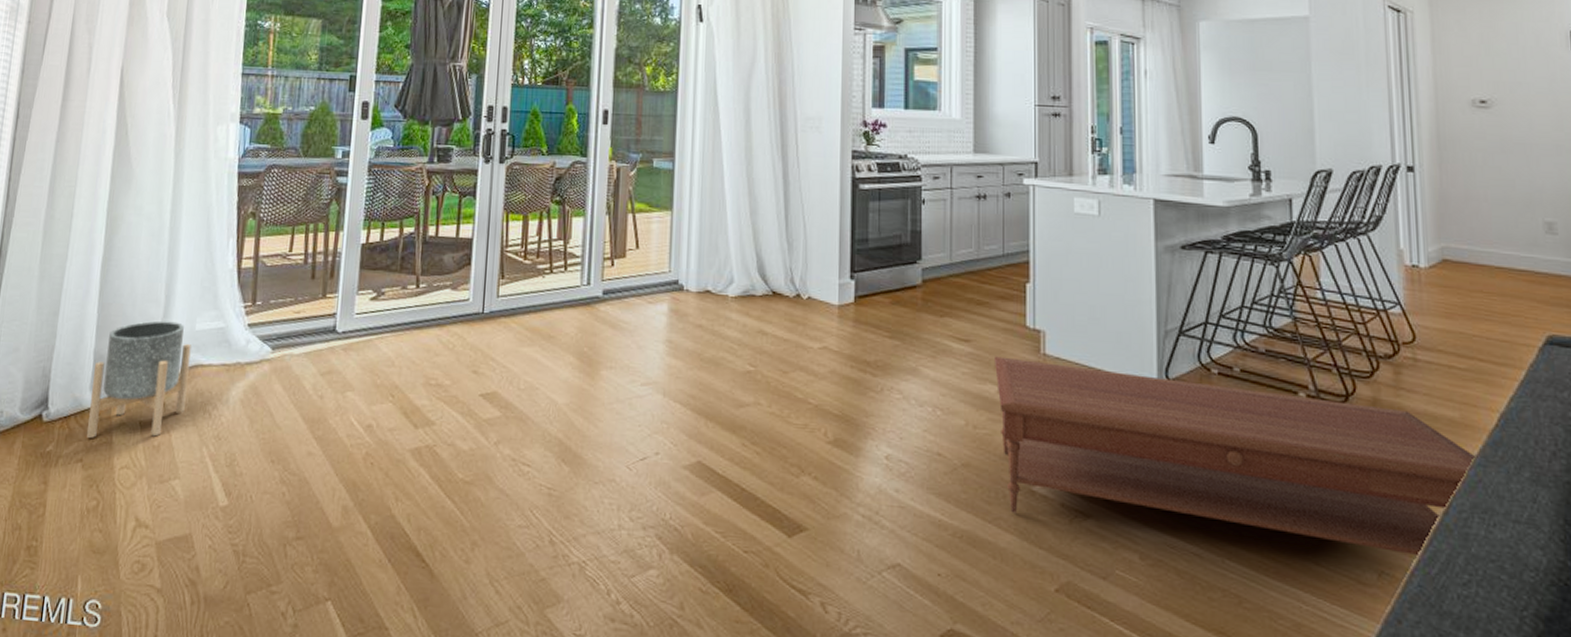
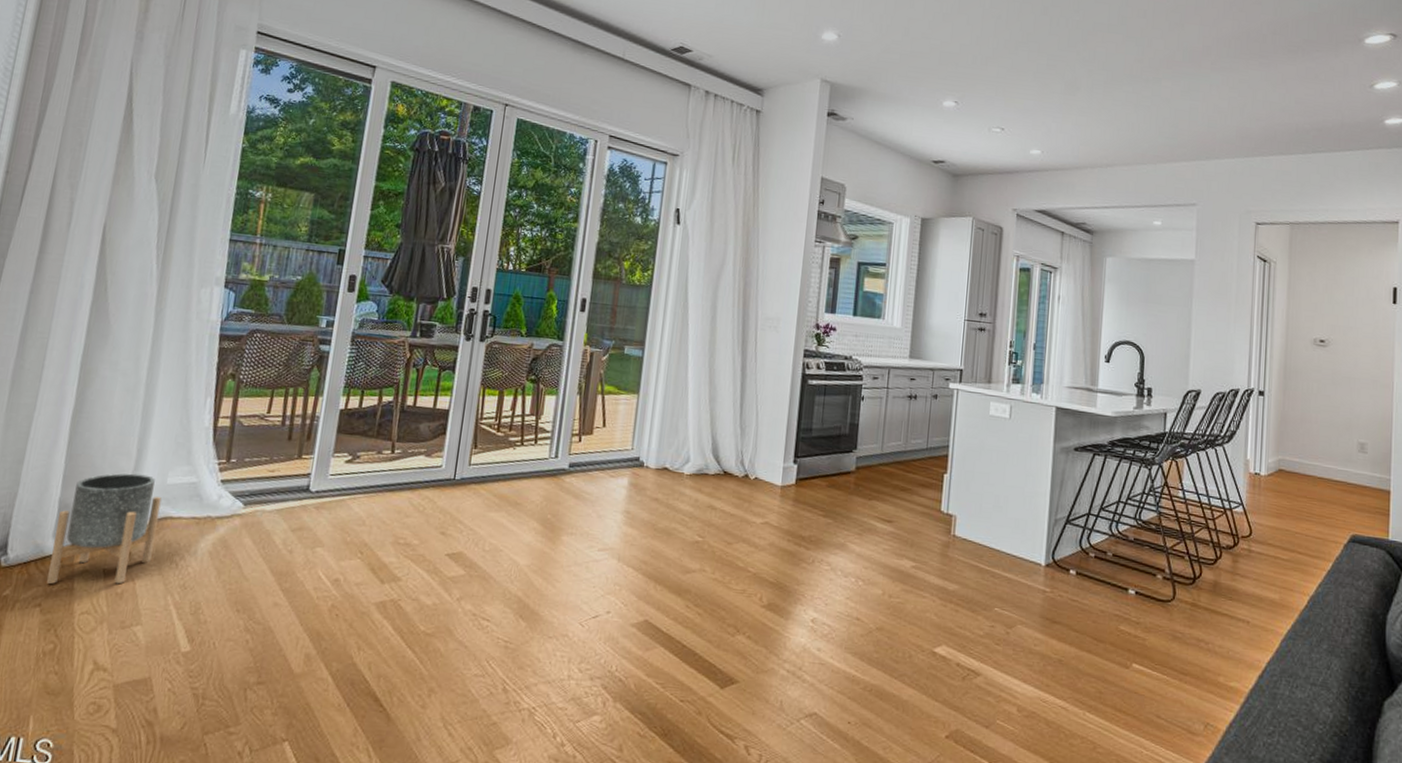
coffee table: present [993,356,1478,557] -> none [911,536,1290,712]

